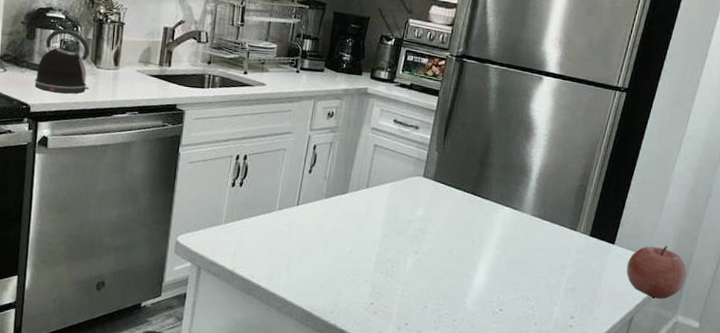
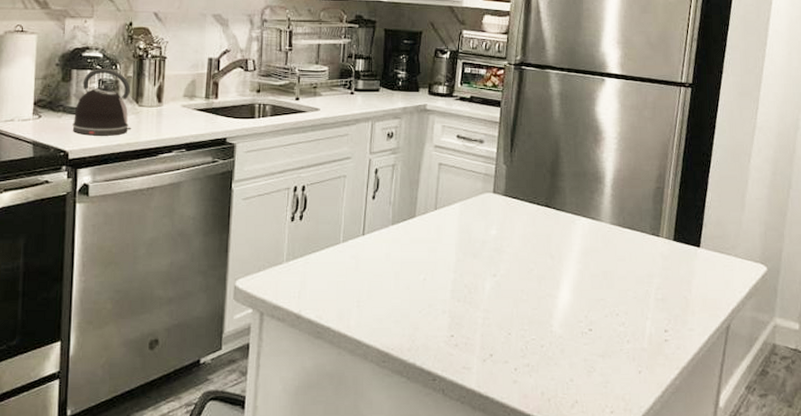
fruit: present [626,245,687,299] -> none [715,243,779,302]

